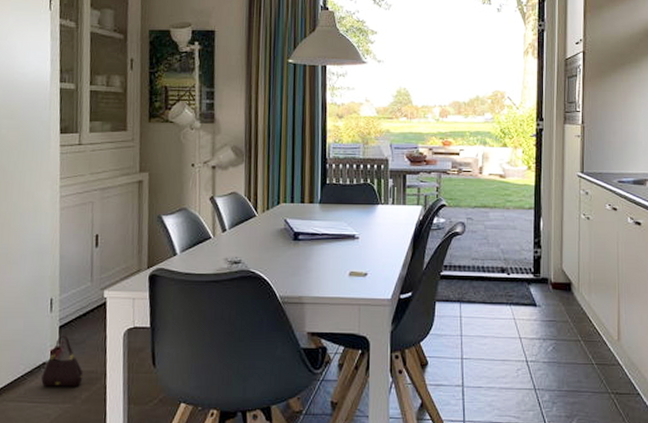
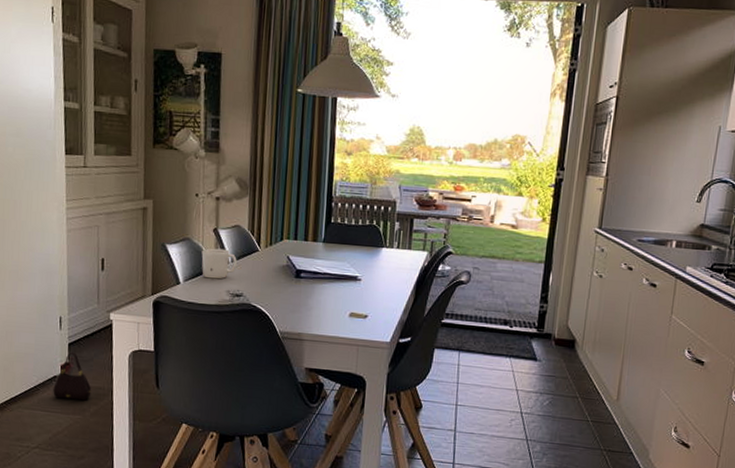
mug: none [198,216,234,248] -> present [201,248,237,279]

